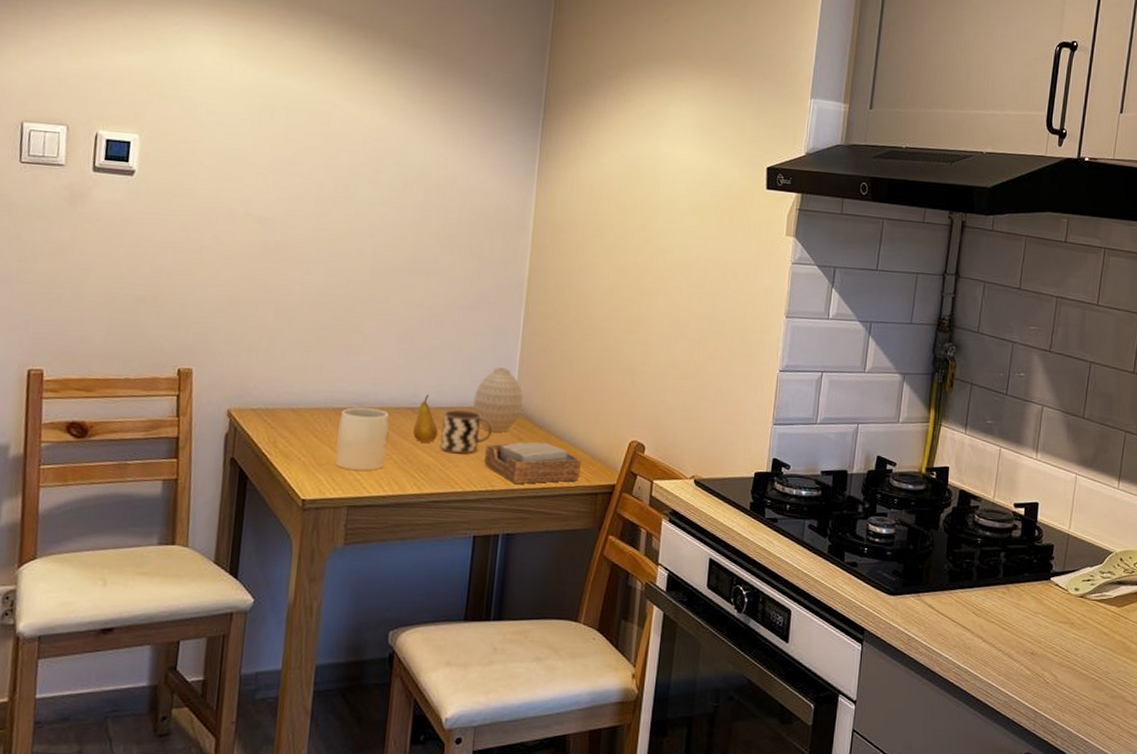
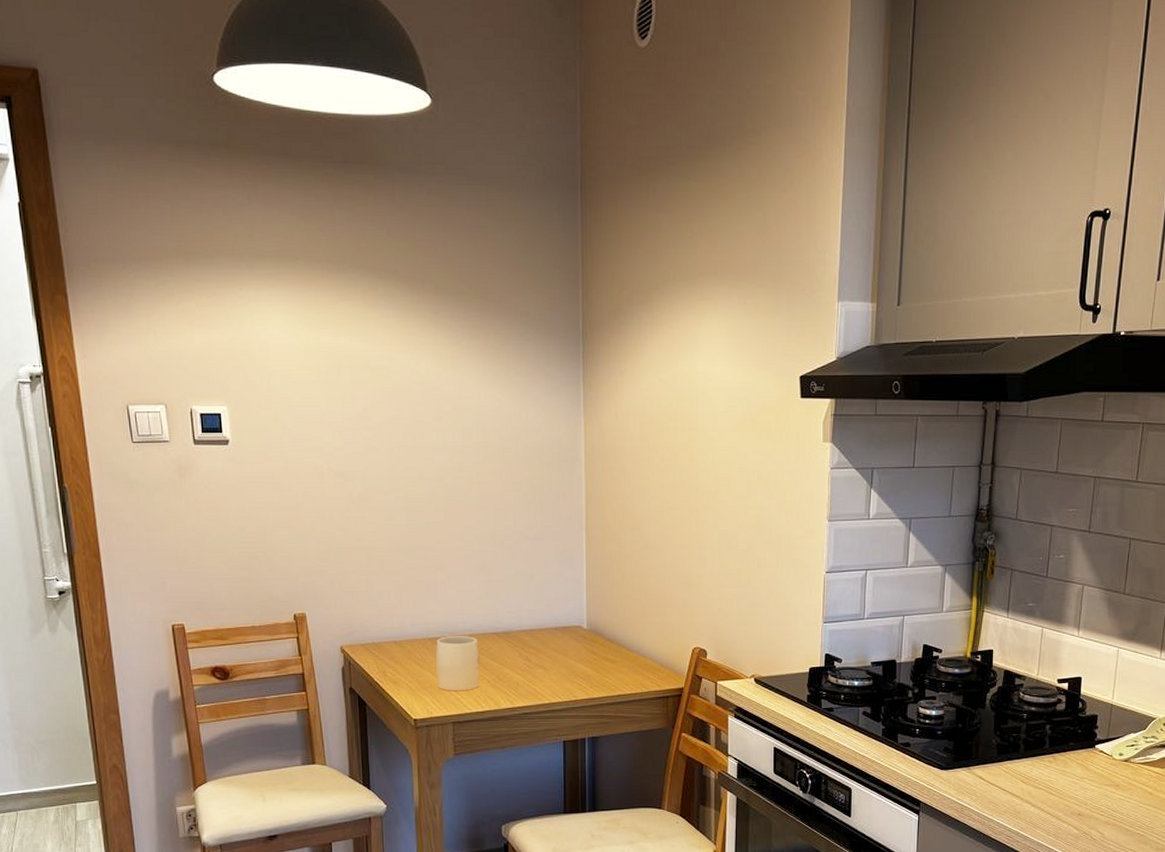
fruit: present [413,395,439,443] -> none [500,620,522,662]
cup: present [440,410,493,454] -> none [524,631,570,670]
vase: present [473,367,524,432] -> none [550,590,593,648]
napkin holder: present [484,442,581,484] -> none [565,654,651,693]

